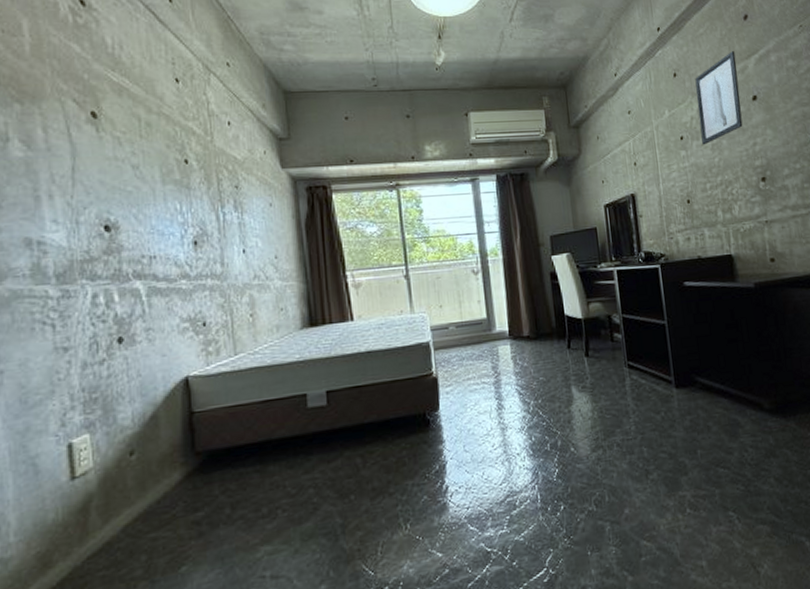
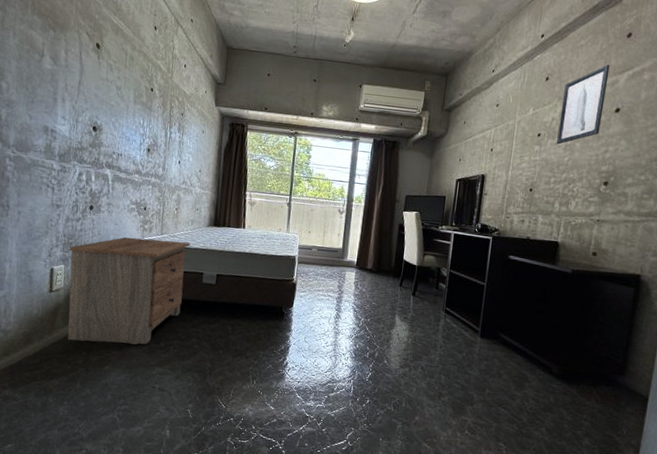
nightstand: none [94,356,283,544] -> present [67,237,191,345]

